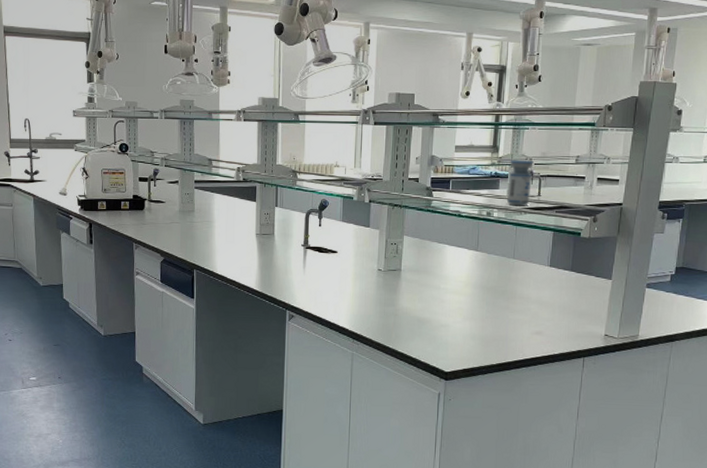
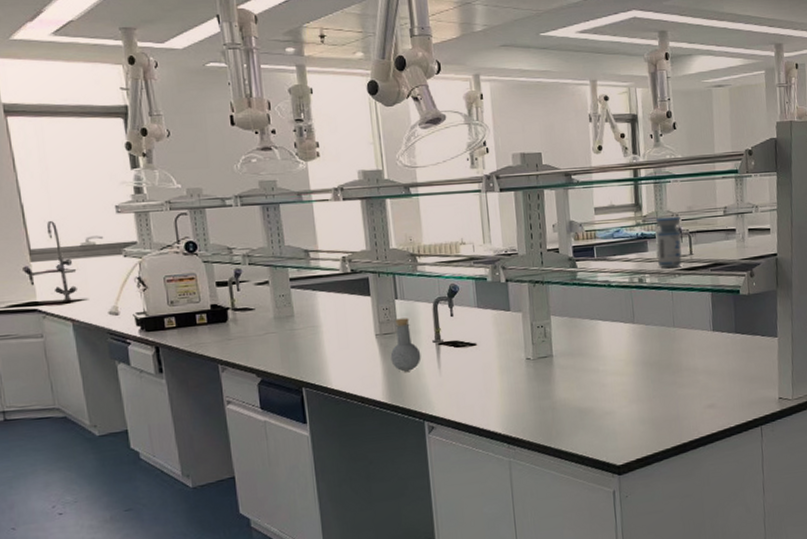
flask: none [266,223,291,267] -> present [390,318,421,372]

